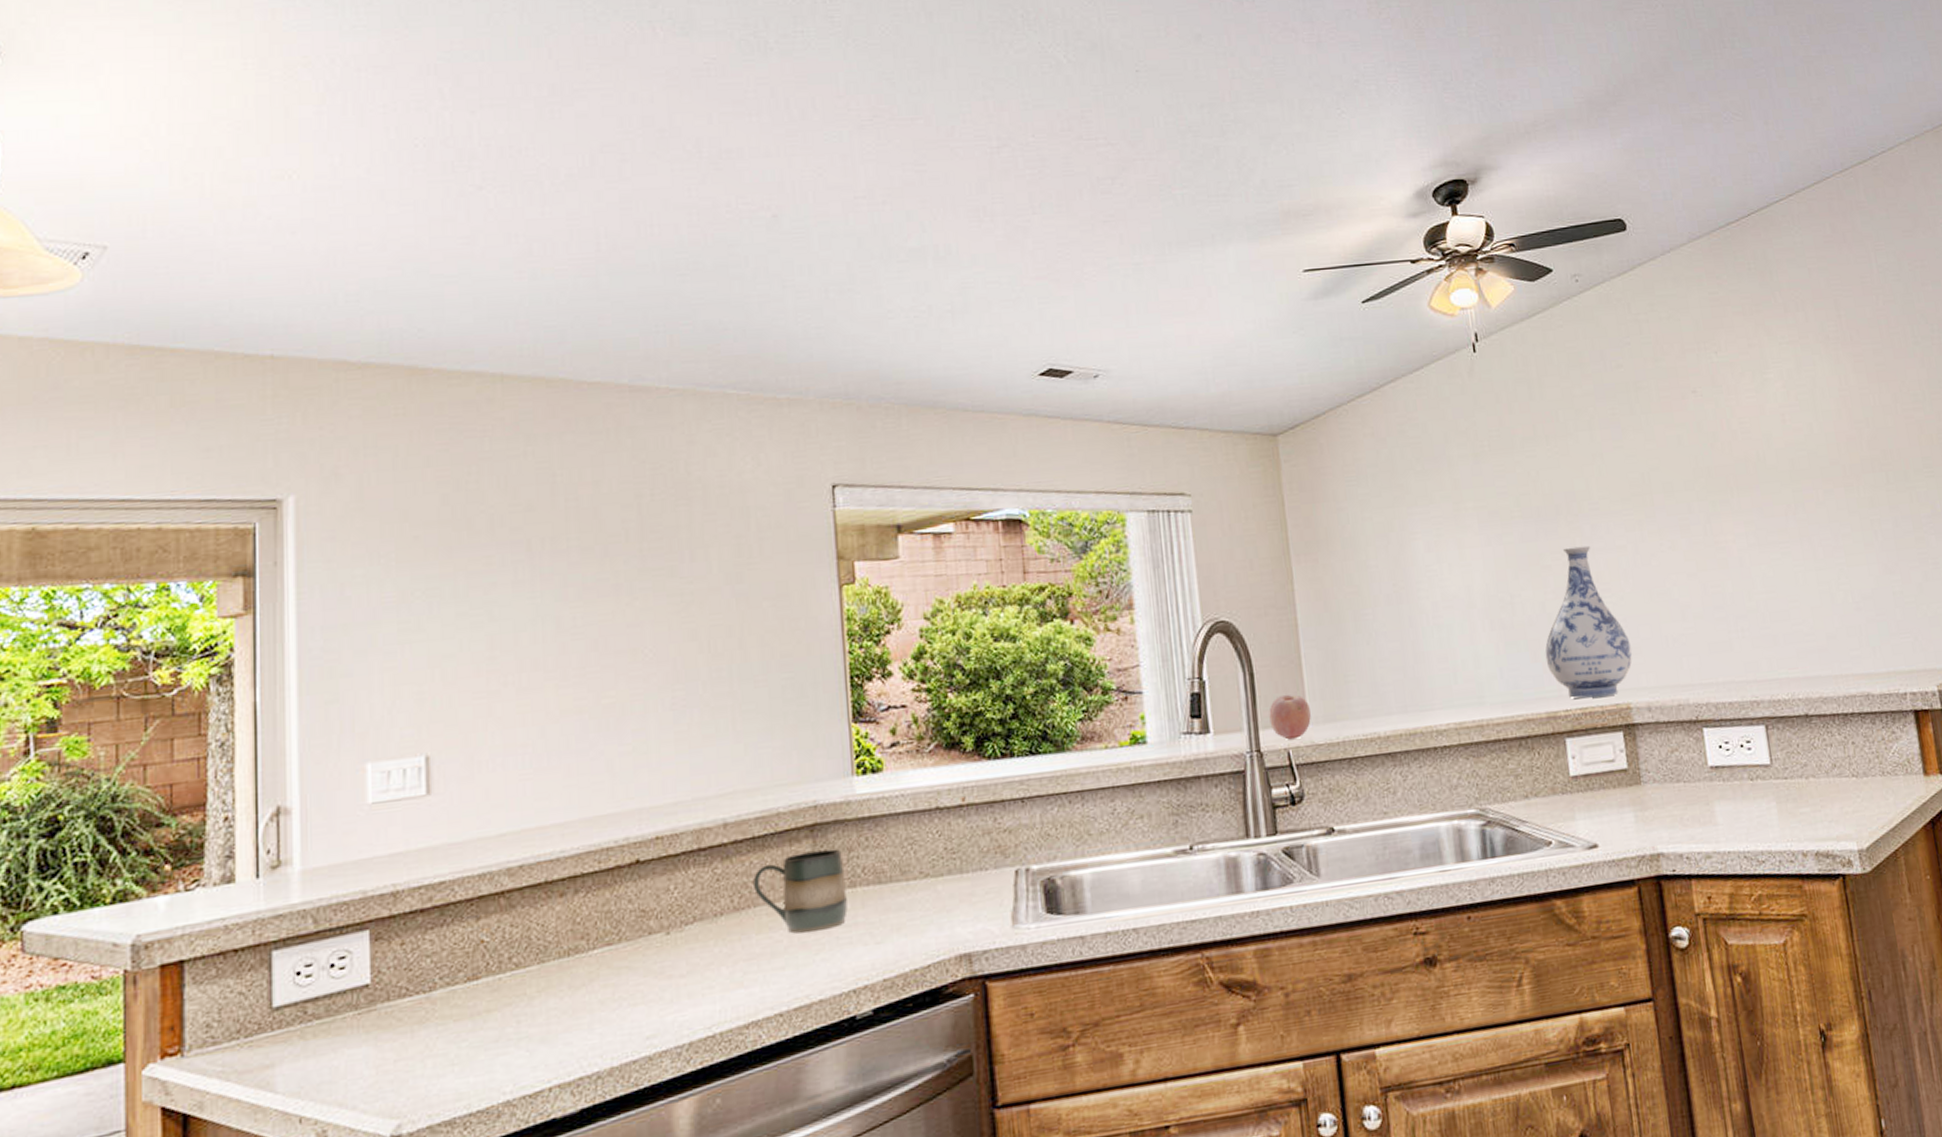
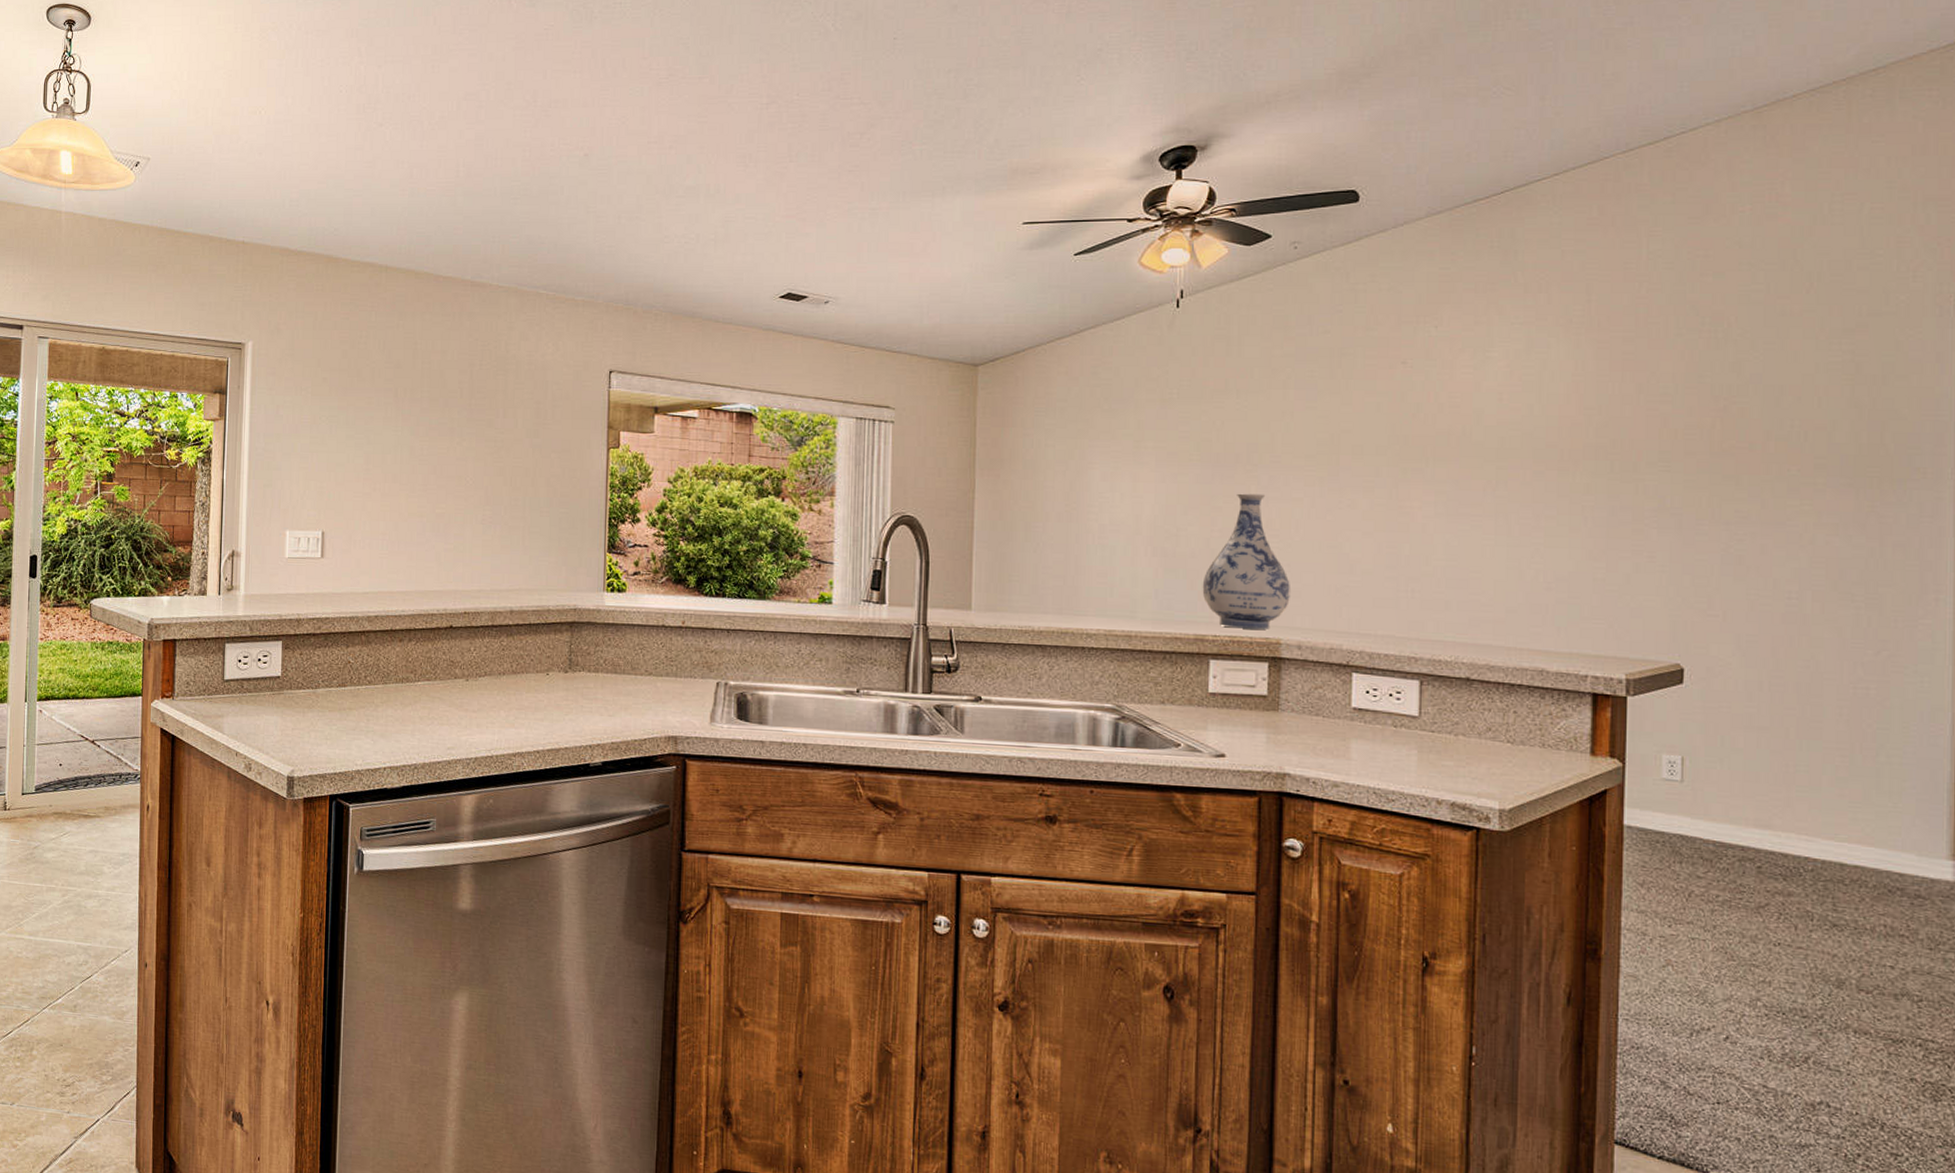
mug: present [753,849,848,935] -> none [527,641,591,700]
fruit: present [1269,694,1311,740] -> none [938,583,974,620]

